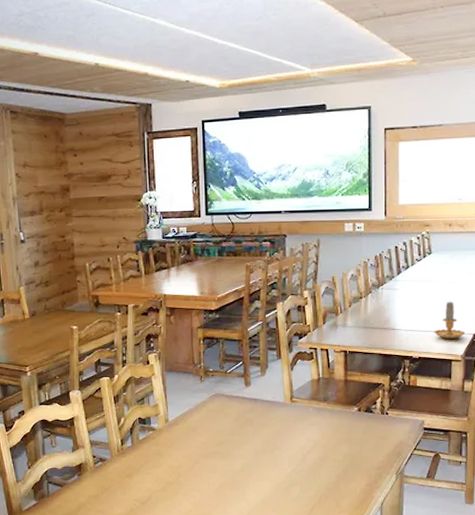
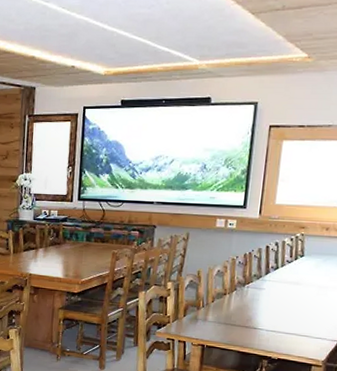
candle: present [433,300,466,339] -> none [296,305,331,344]

